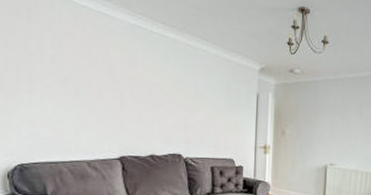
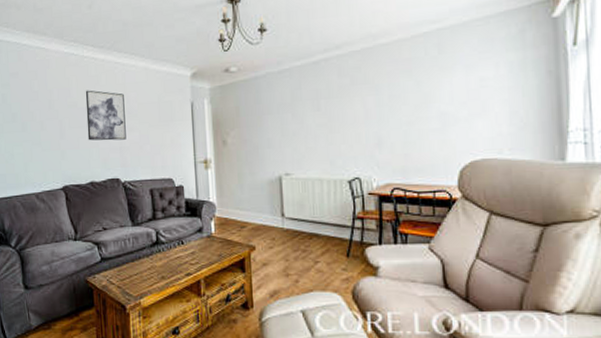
wall art: none [151,66,193,119] -> present [85,90,126,141]

